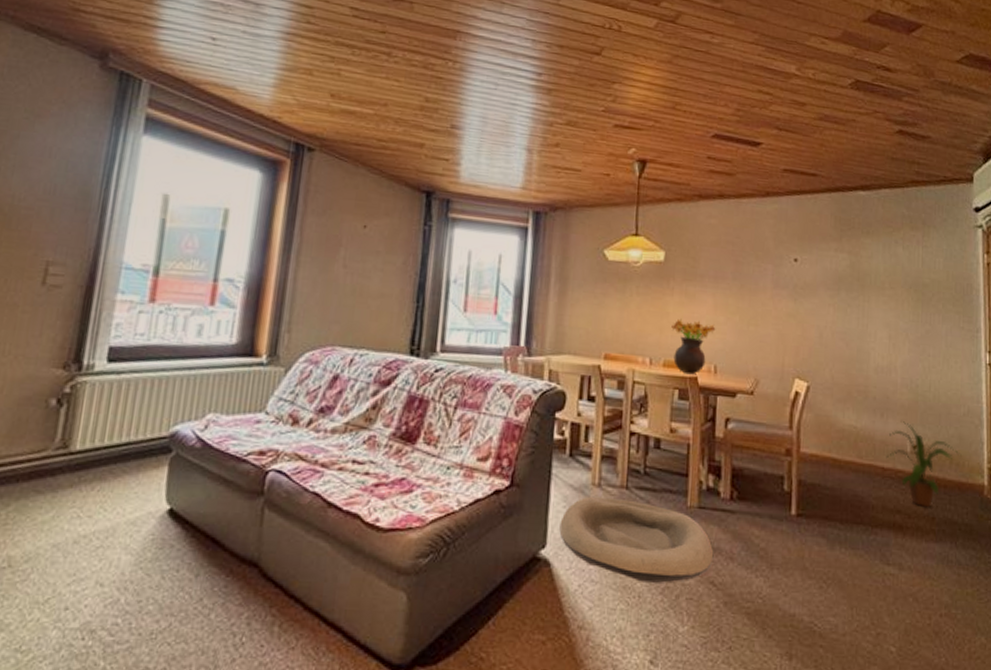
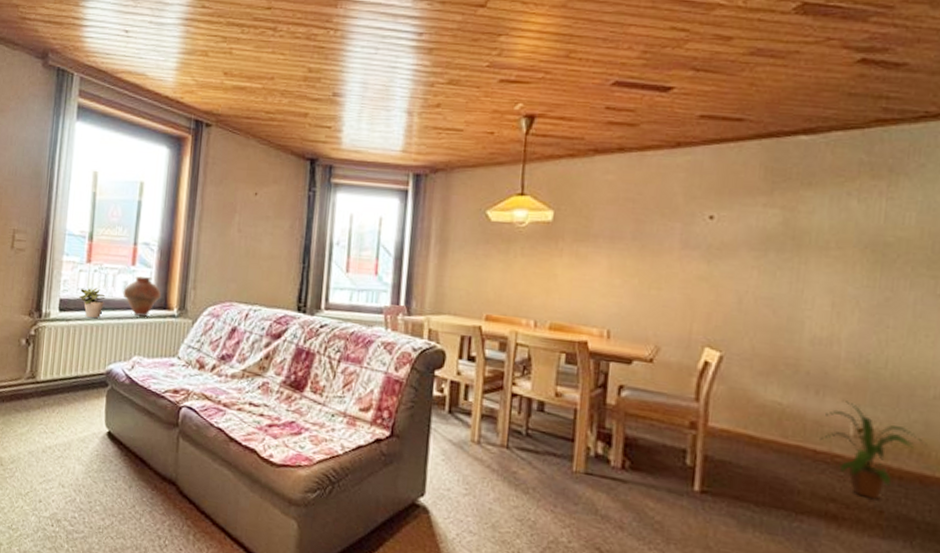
potted plant: none [137,332,173,370] -> present [79,287,106,319]
vase: none [196,317,247,366] -> present [123,275,161,317]
dog bed: present [559,496,714,584] -> none [438,452,601,544]
flower arrangement: present [671,318,716,375] -> none [559,281,610,339]

